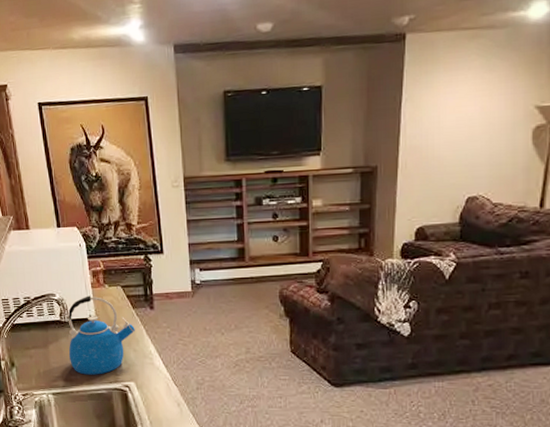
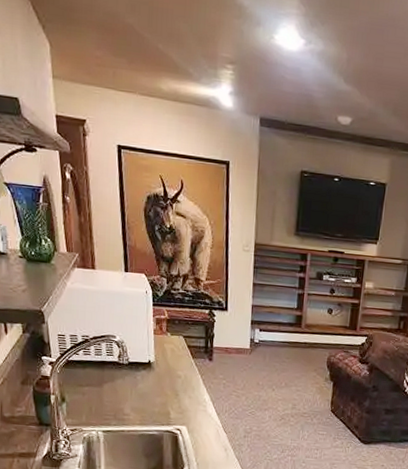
kettle: present [67,295,135,375] -> none [123,341,192,417]

